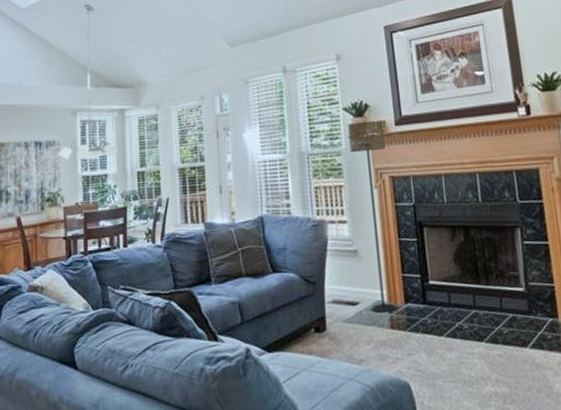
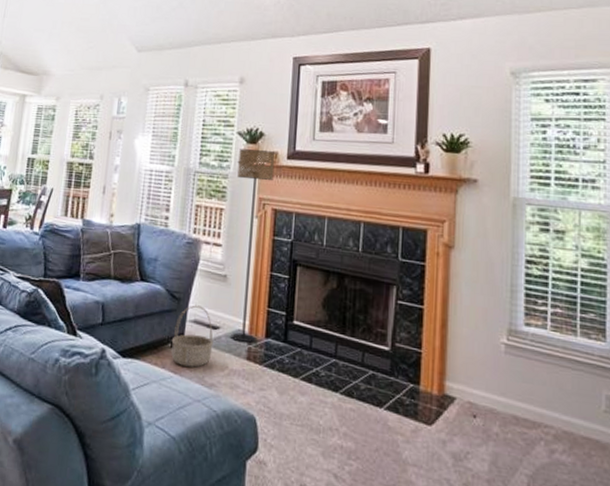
basket: none [313,285,356,348] -> present [171,305,213,368]

